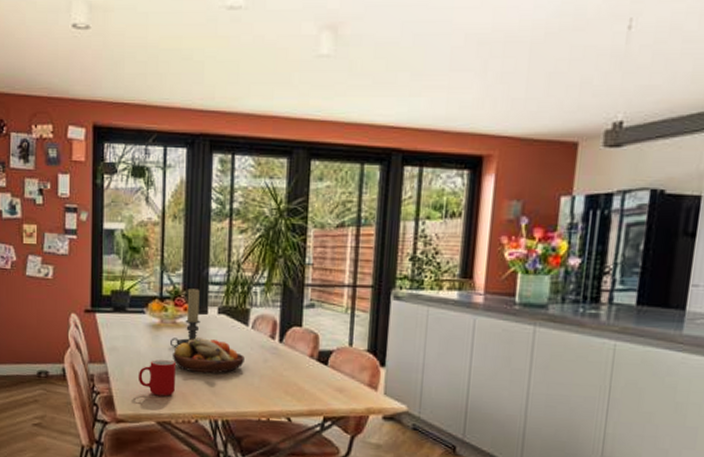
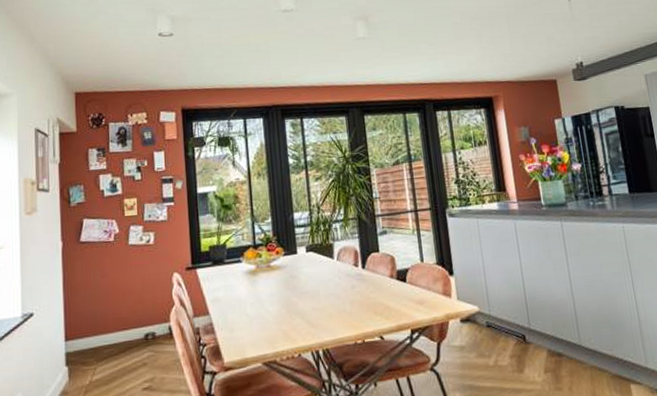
cup: present [137,360,177,397] -> none [240,301,277,338]
candle holder: present [169,289,200,347] -> none [266,233,292,289]
fruit bowl: present [173,336,245,374] -> none [271,275,335,309]

